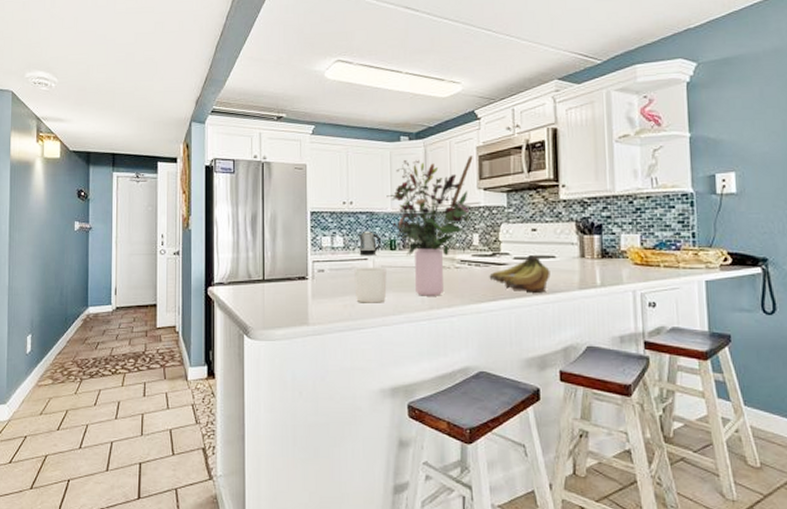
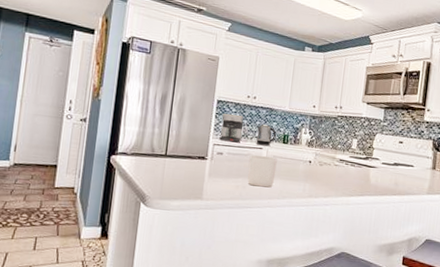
coffee maker: none [318,224,343,257] -> present [219,113,245,143]
bouquet: present [386,156,473,296] -> none [286,68,362,187]
fruit: present [489,255,550,293] -> none [360,162,408,194]

